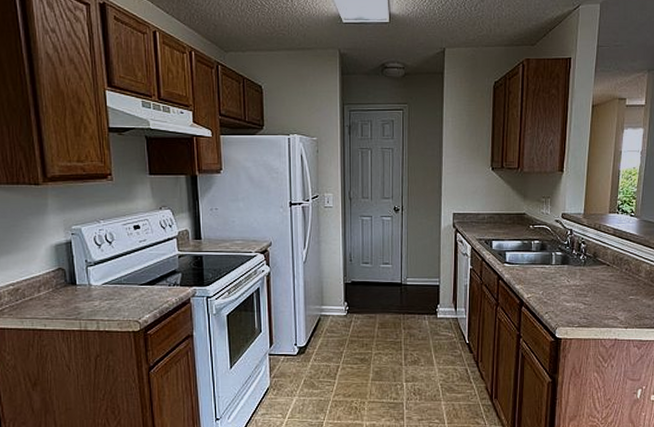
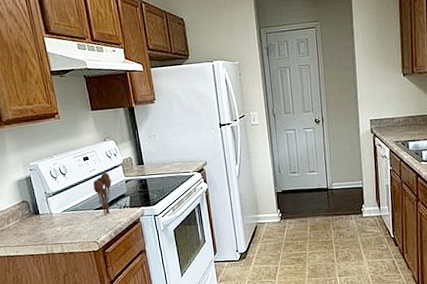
utensil holder: none [141,244,163,292] -> present [93,172,112,215]

